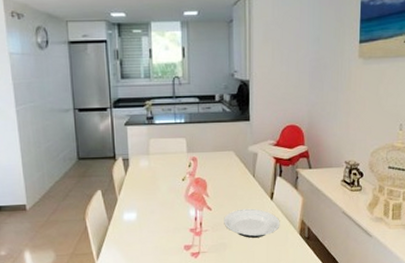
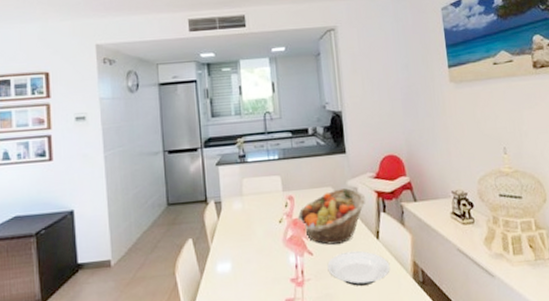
fruit basket: none [199,153,265,203] -> present [297,188,366,245]

